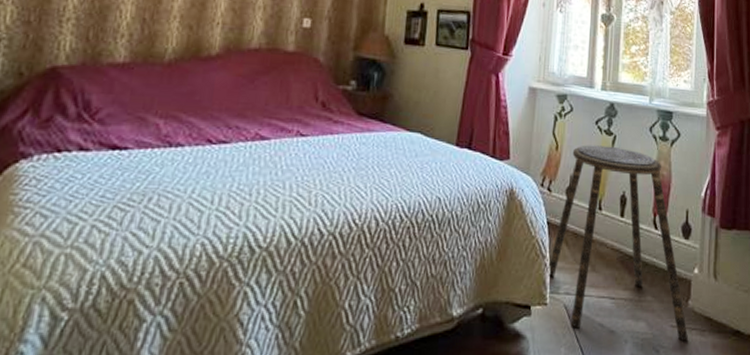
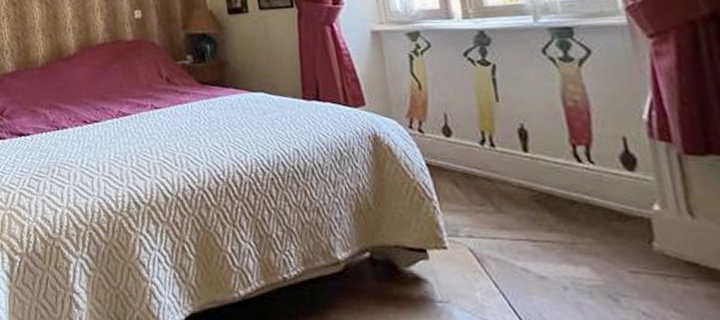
stool: present [548,145,689,341] -> none [438,77,664,289]

